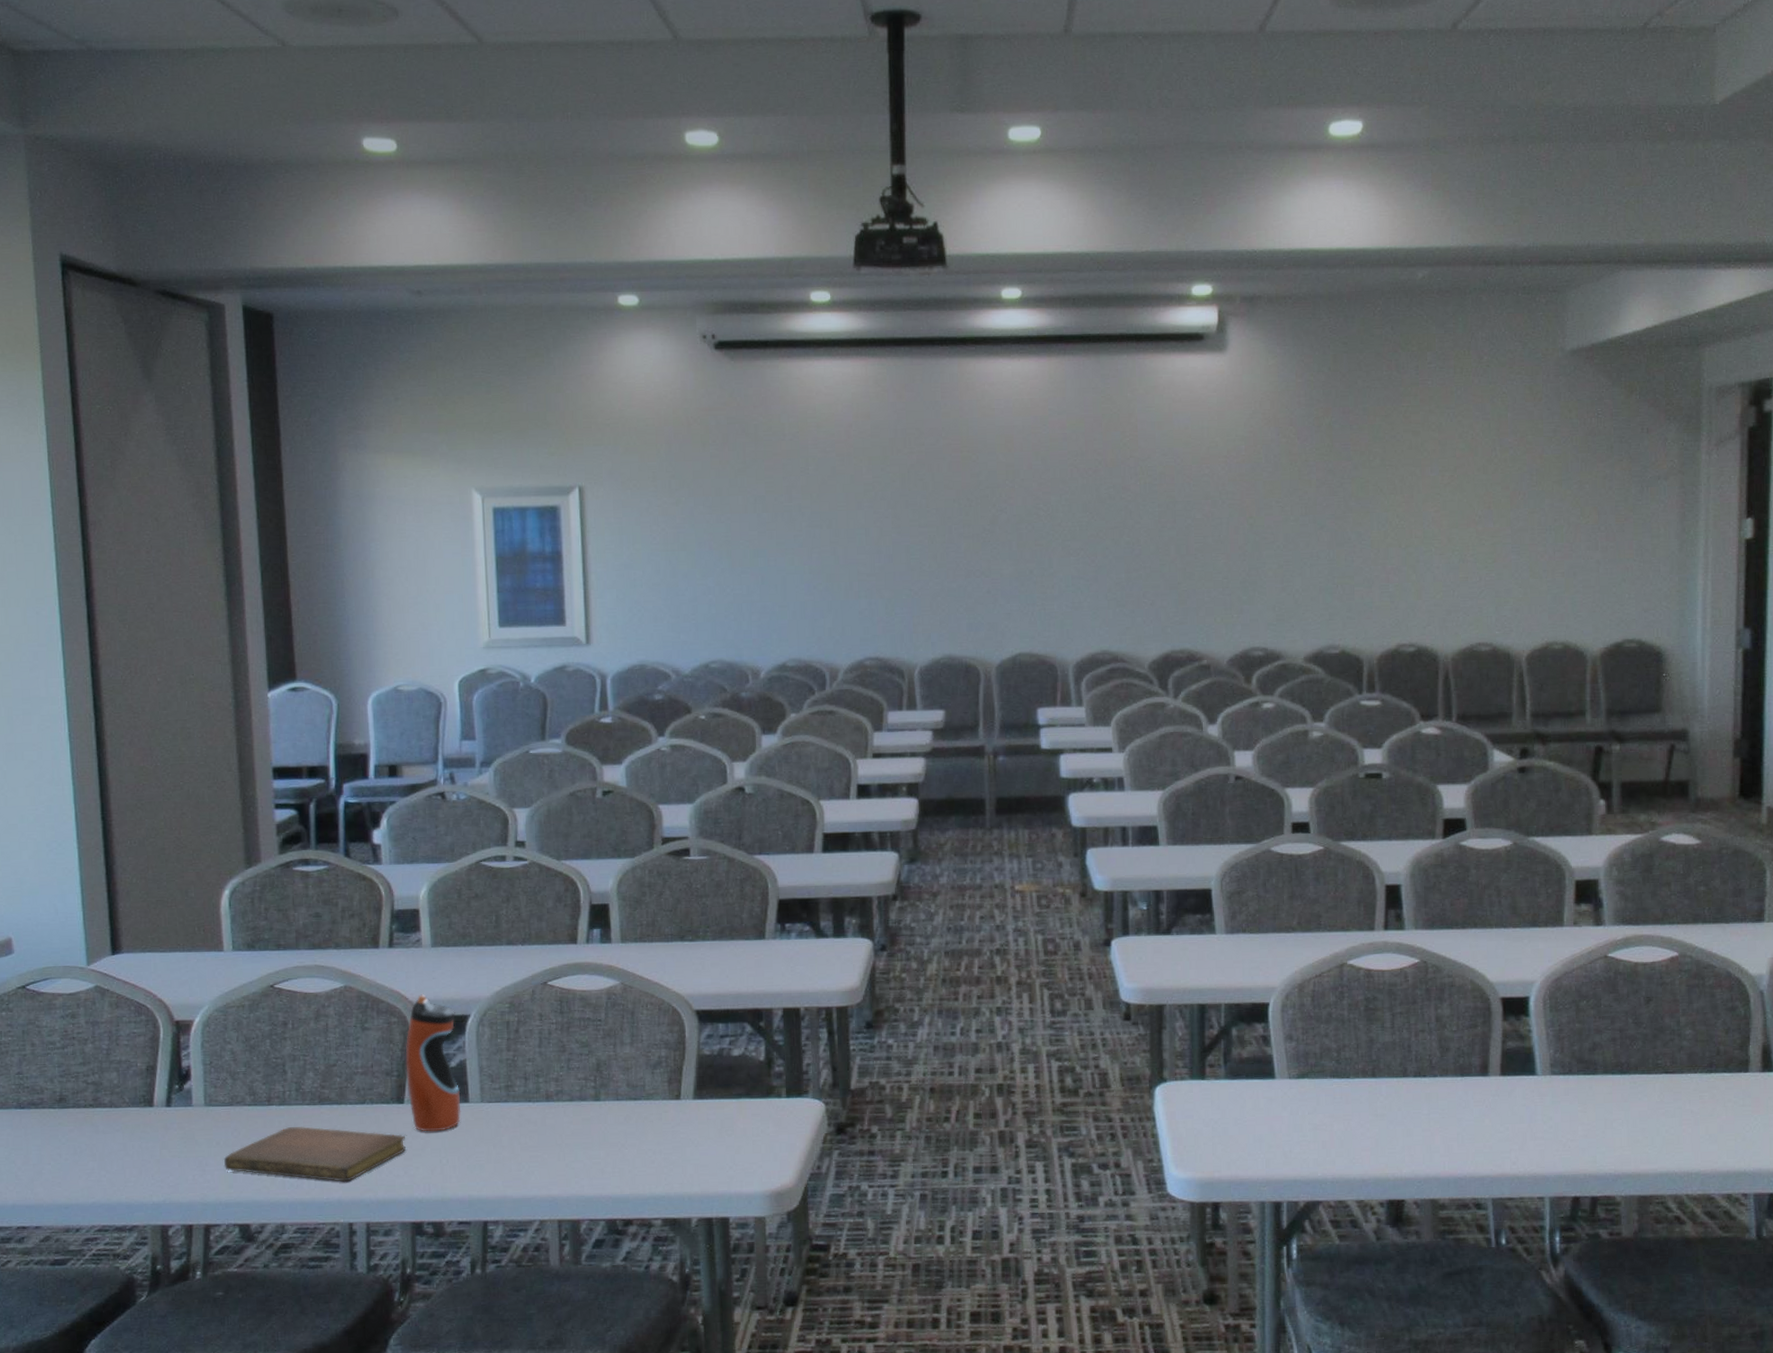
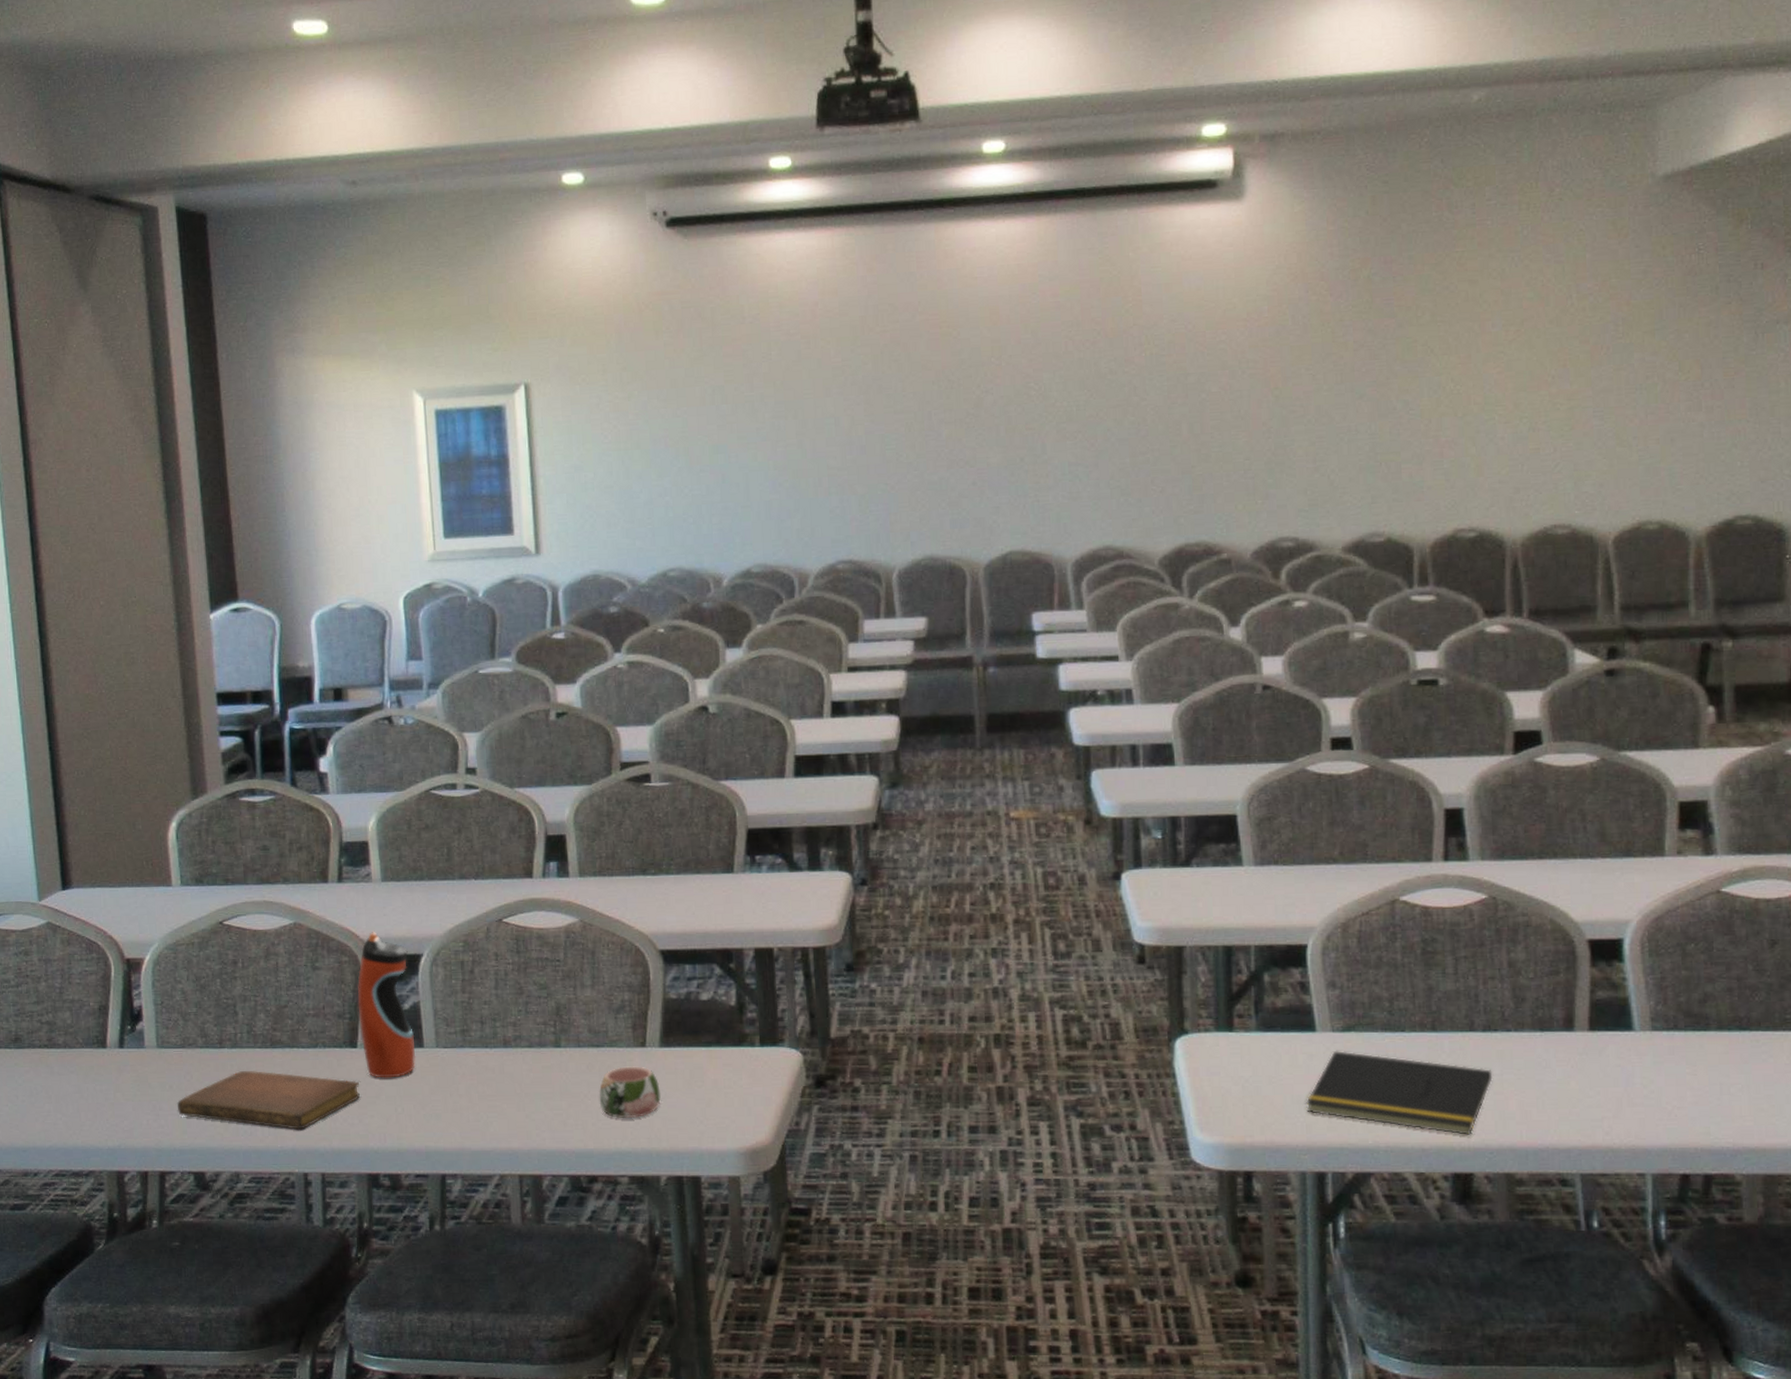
mug: none [635,1117,693,1165] -> present [598,1066,661,1118]
notepad: none [1266,1094,1422,1167] -> present [1306,1050,1493,1135]

